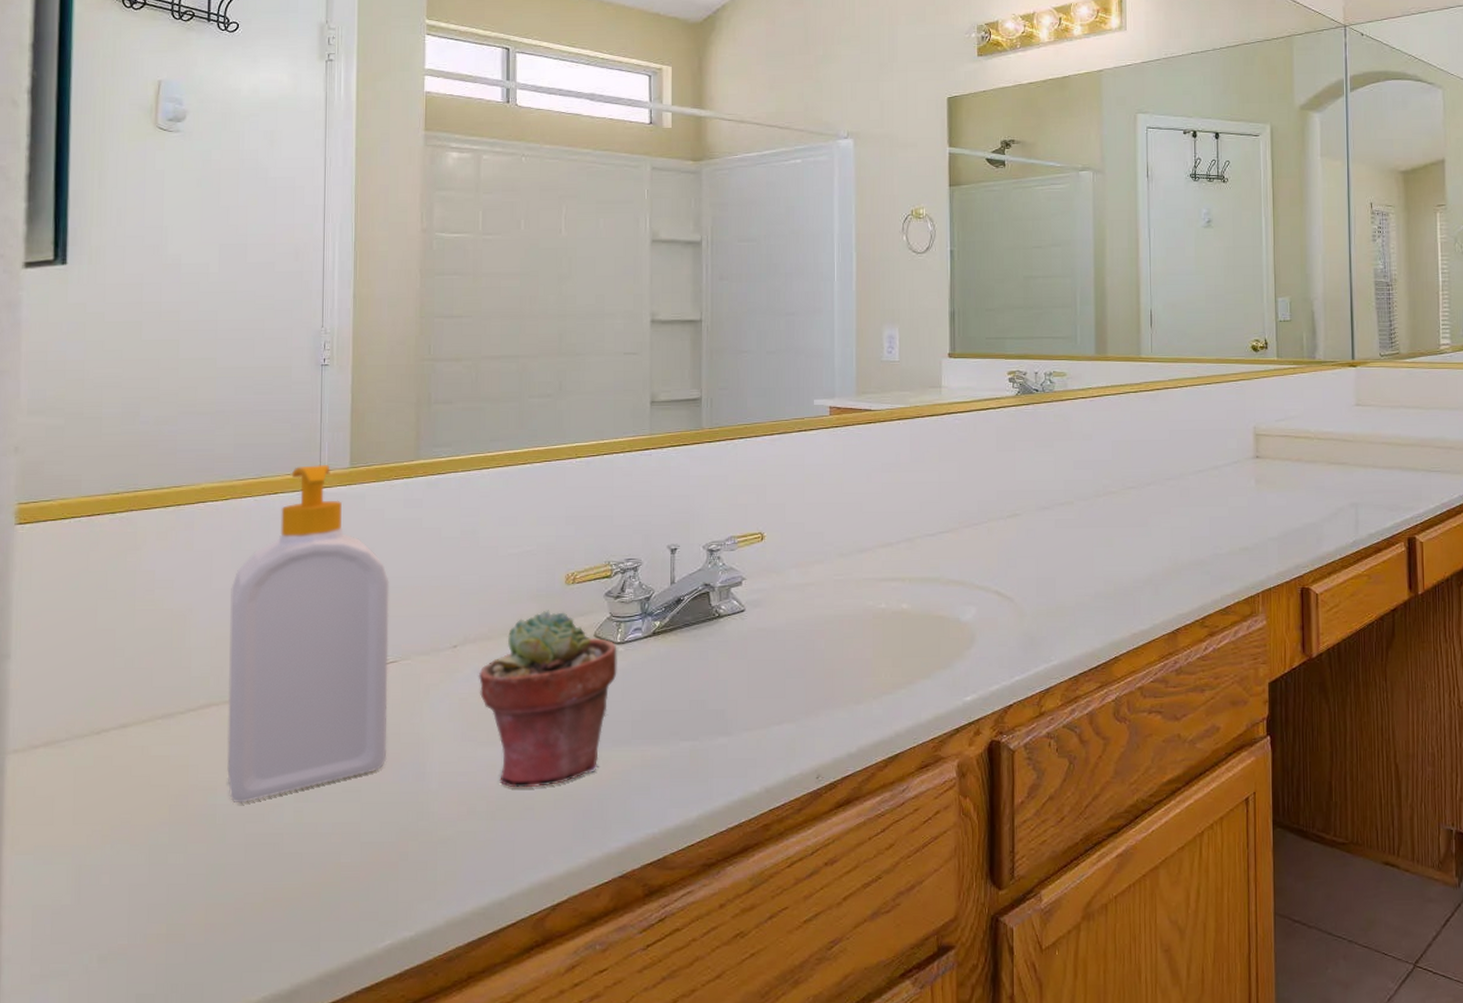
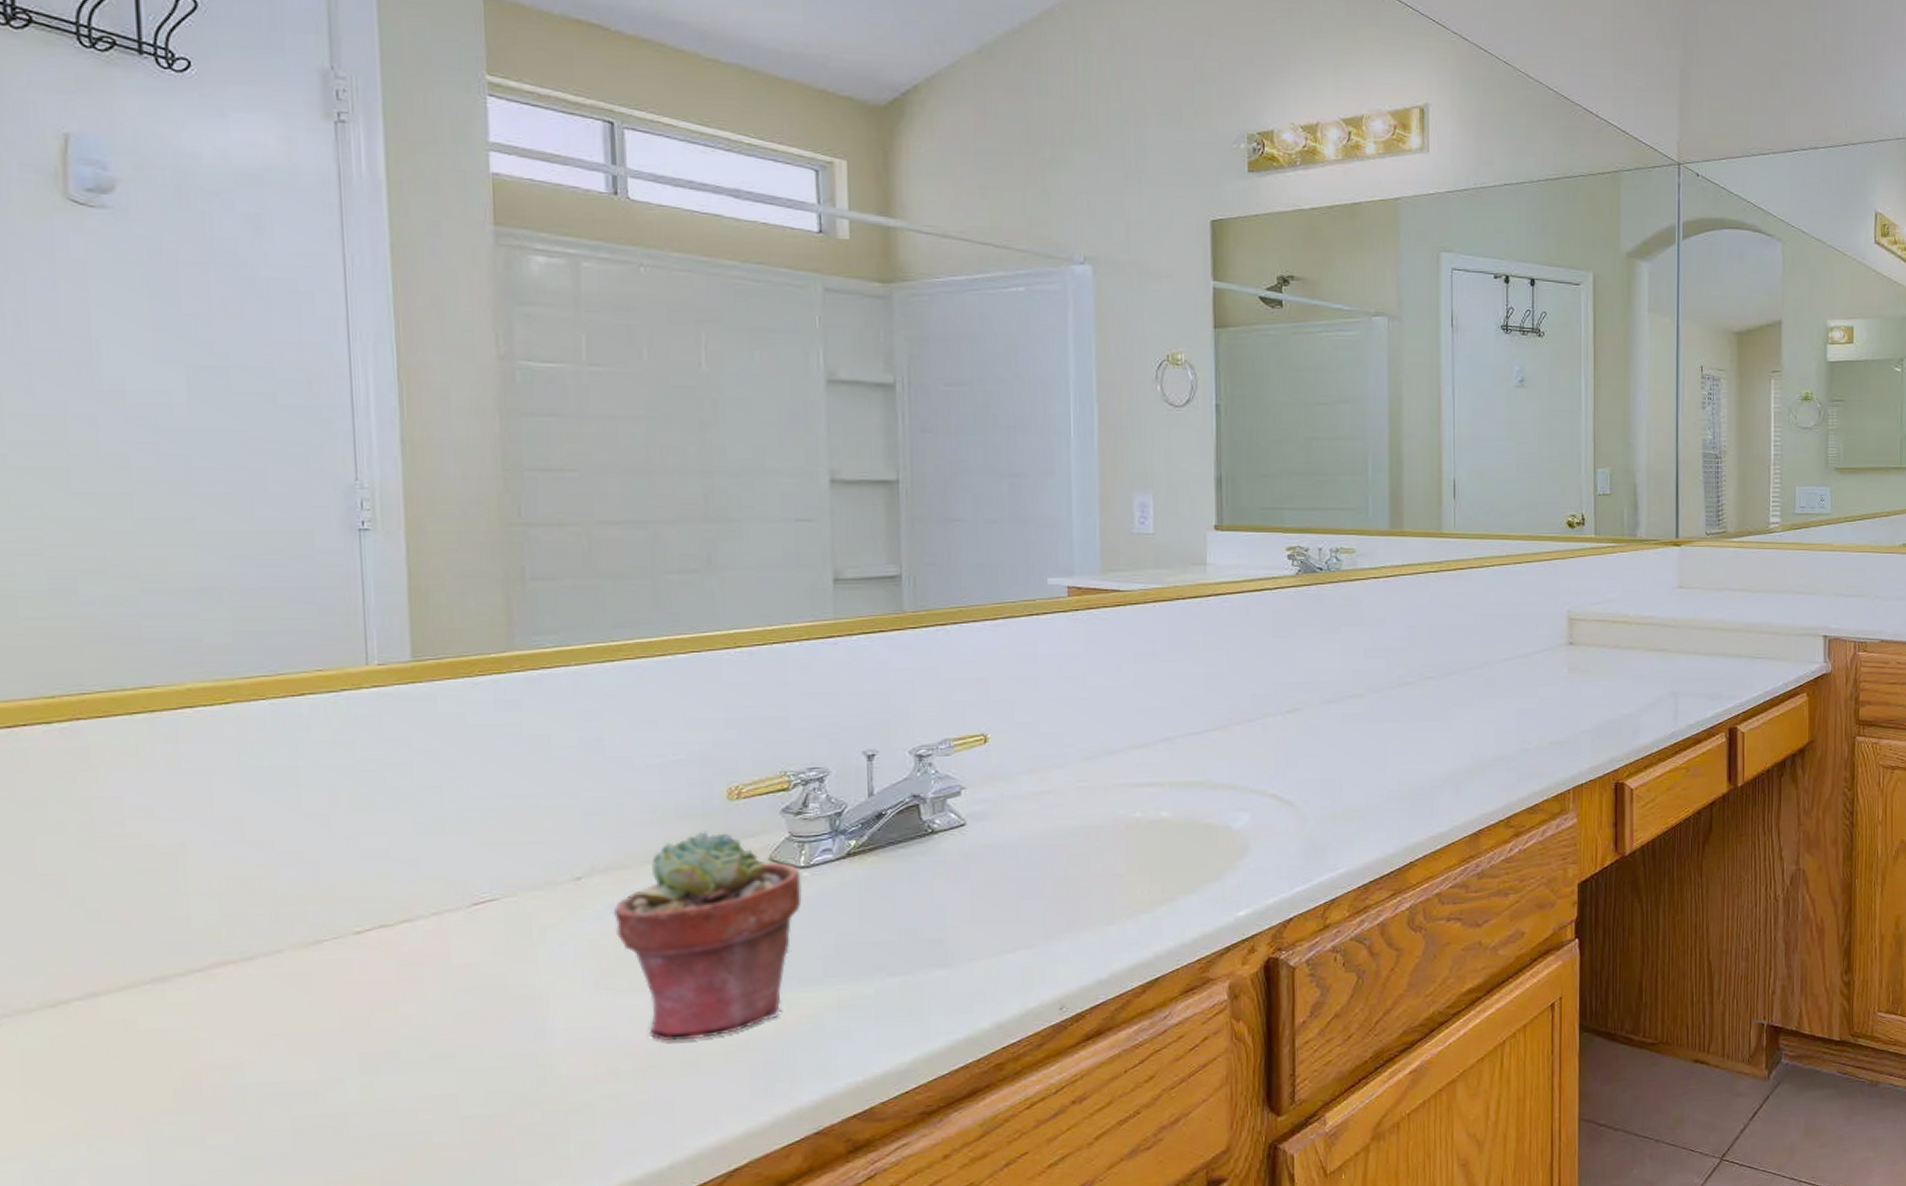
soap bottle: present [227,464,389,804] -> none [243,657,491,1081]

